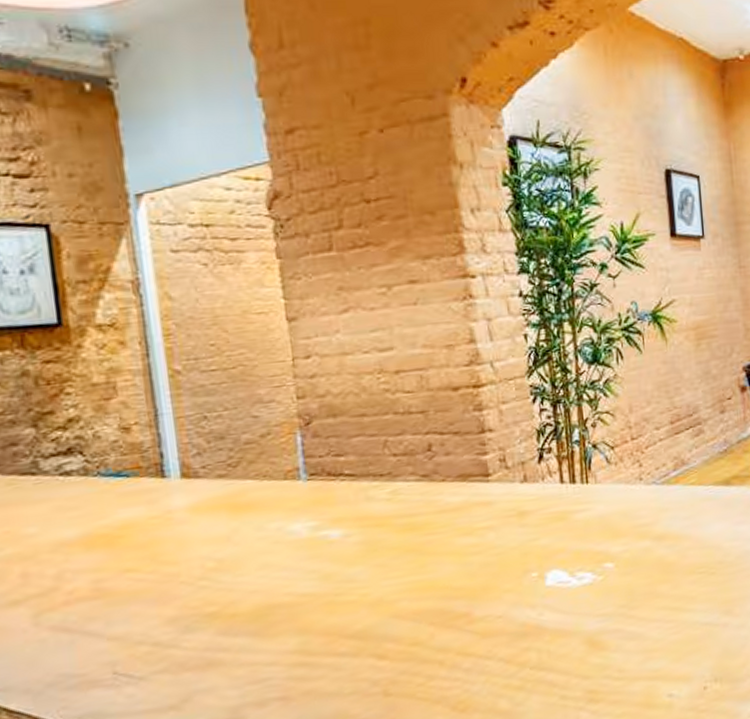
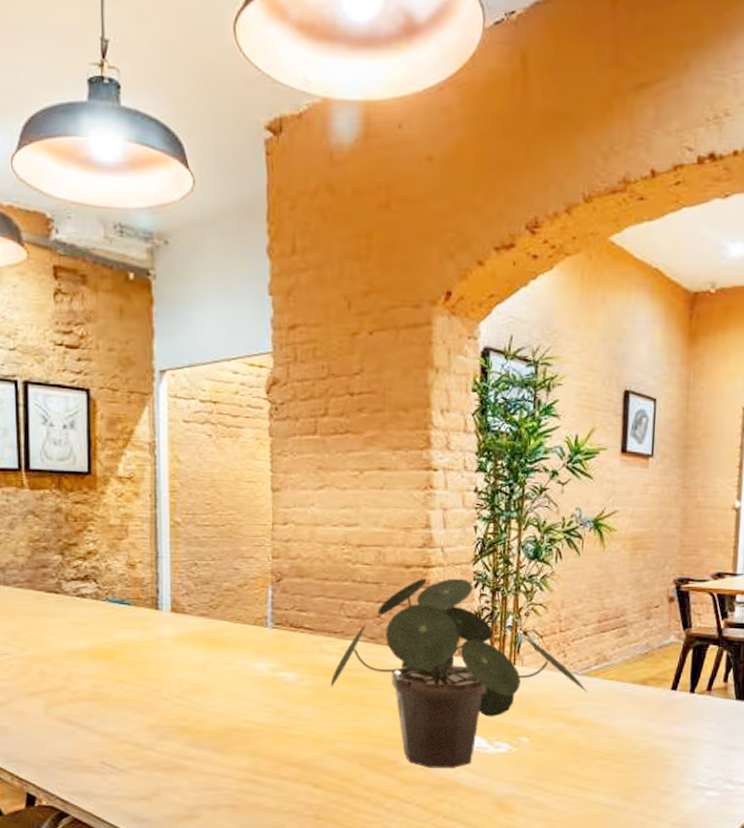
potted plant: none [382,394,669,615] -> present [330,578,587,768]

